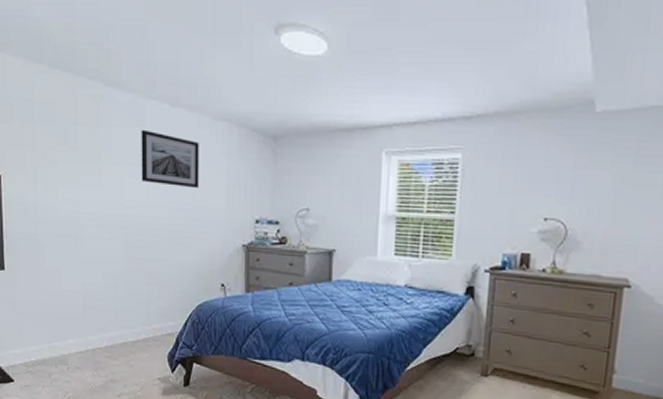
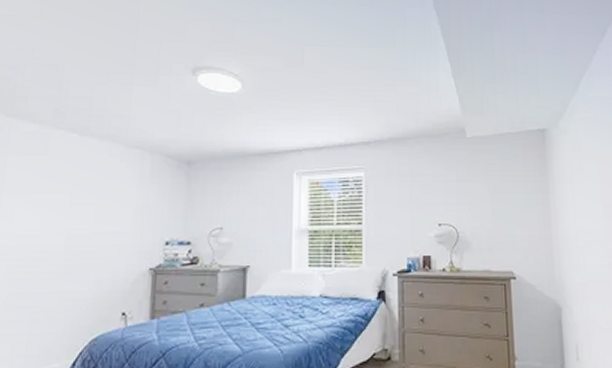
wall art: present [141,129,199,189] -> none [36,157,108,214]

